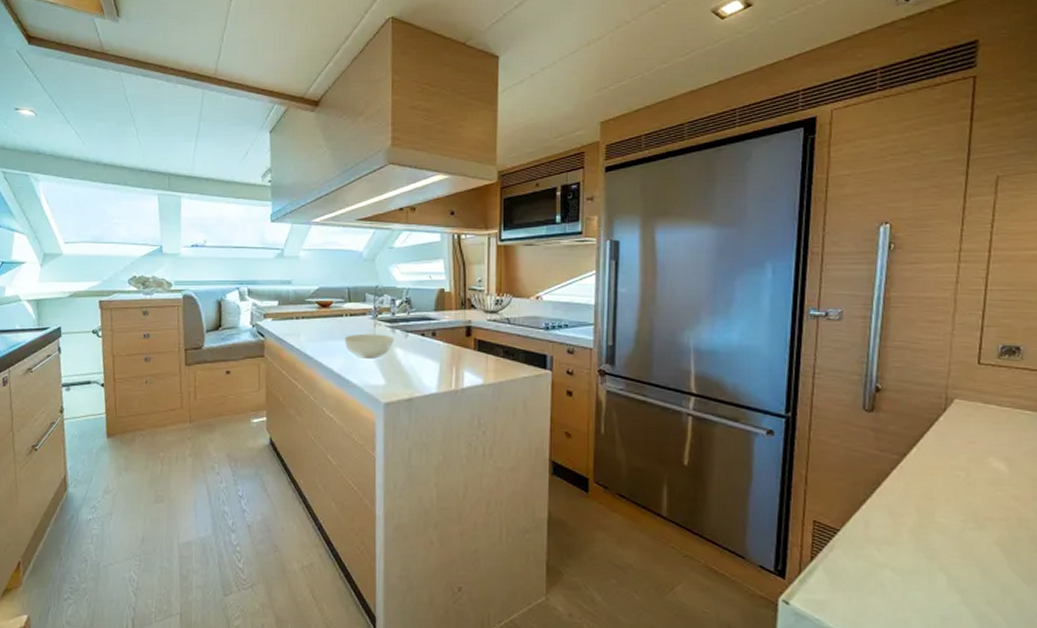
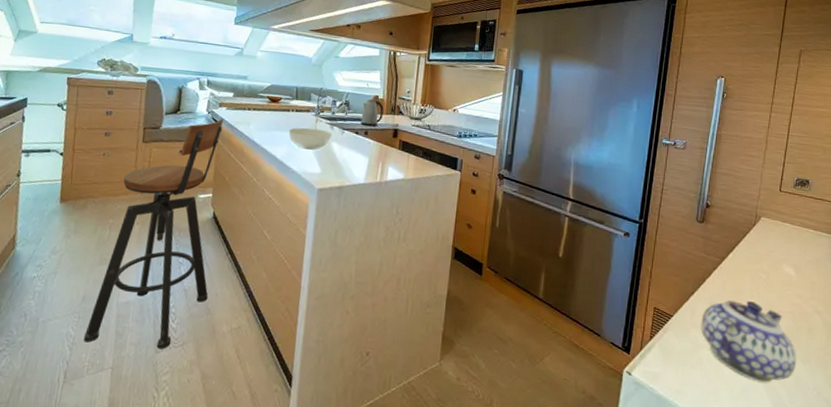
bar stool: none [148,332,274,592] -> present [84,119,224,349]
kettle: none [426,294,452,326] -> present [360,99,384,127]
teapot: none [878,506,1017,609] -> present [700,300,797,383]

